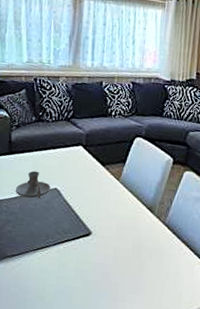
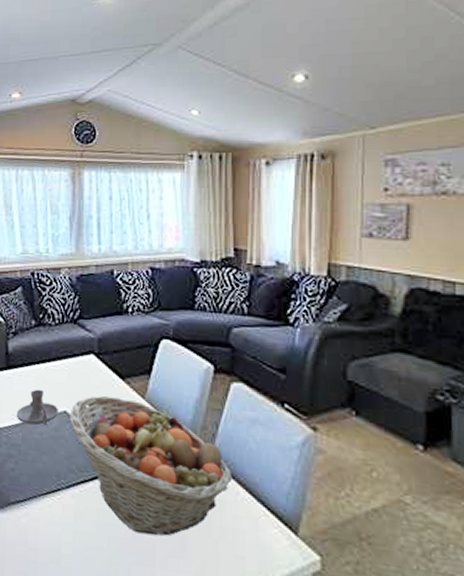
fruit basket: none [58,177,179,279] -> present [69,395,233,536]

